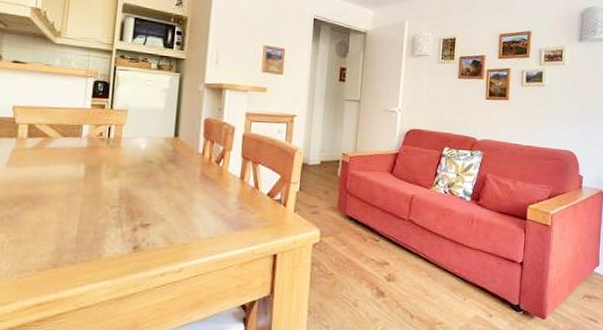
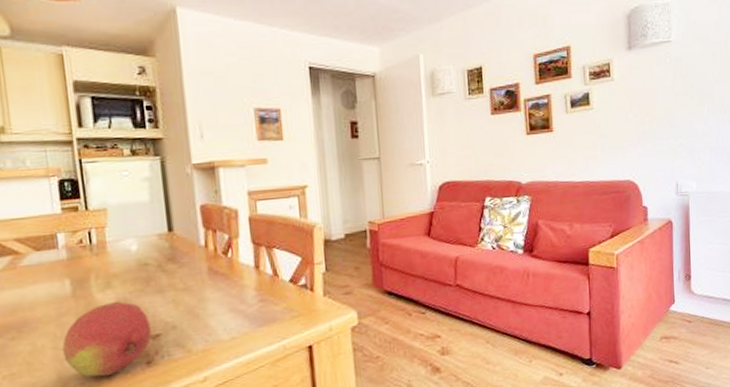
fruit: none [65,189,143,254] -> present [62,301,151,377]

